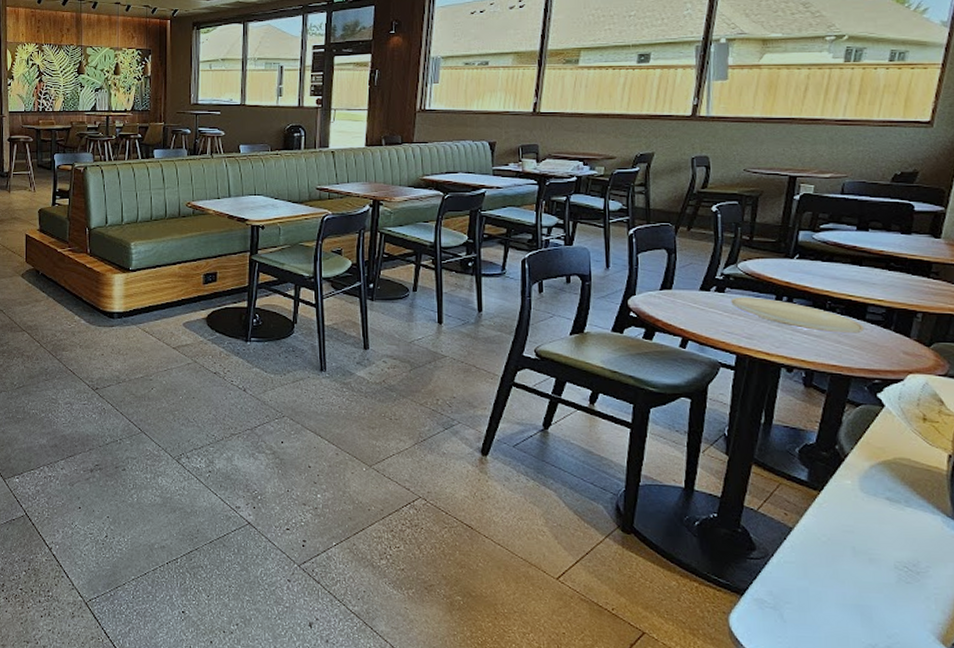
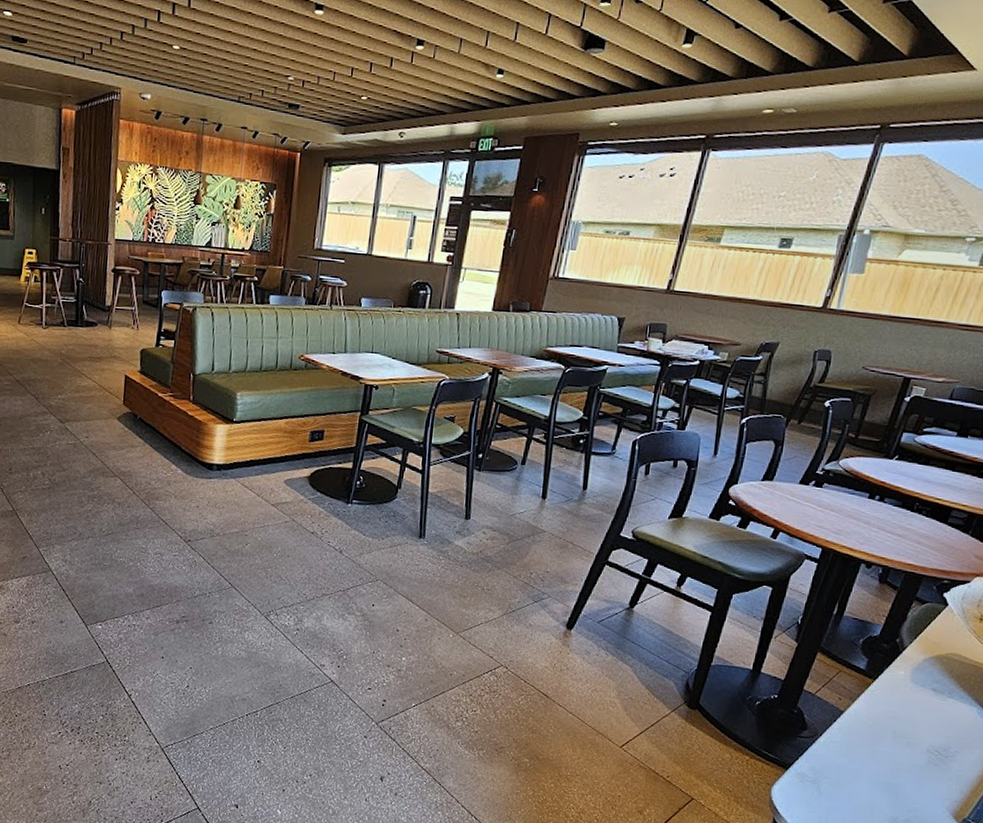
plate: present [731,297,864,334] -> none [826,493,945,536]

